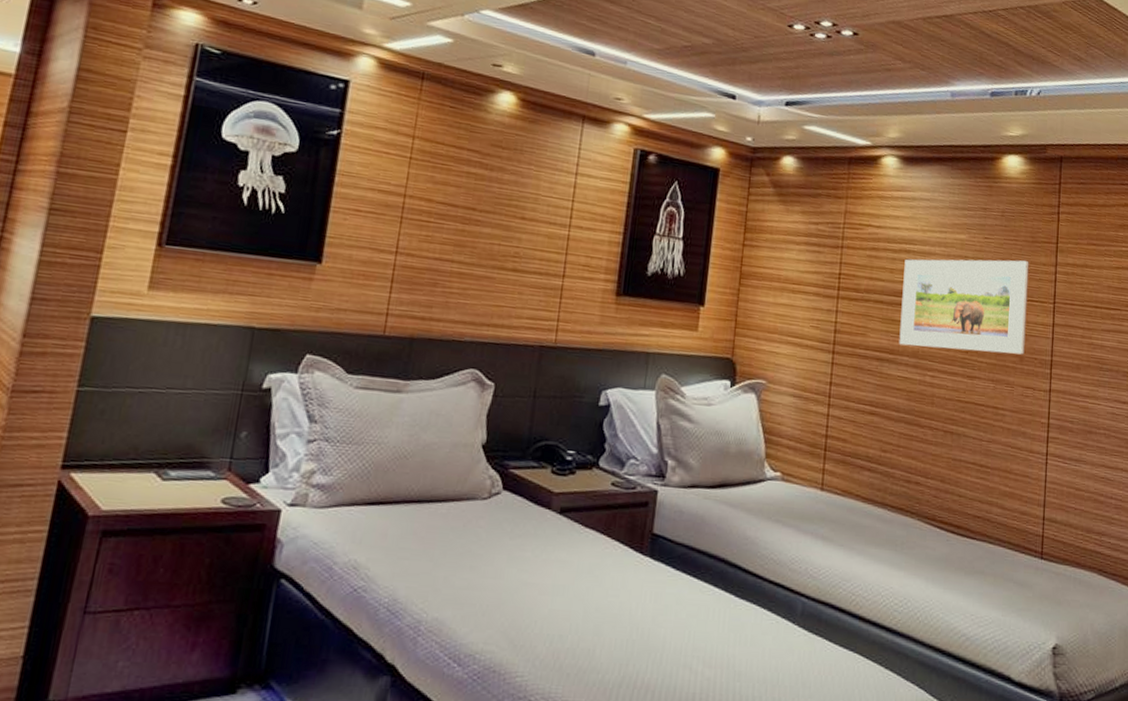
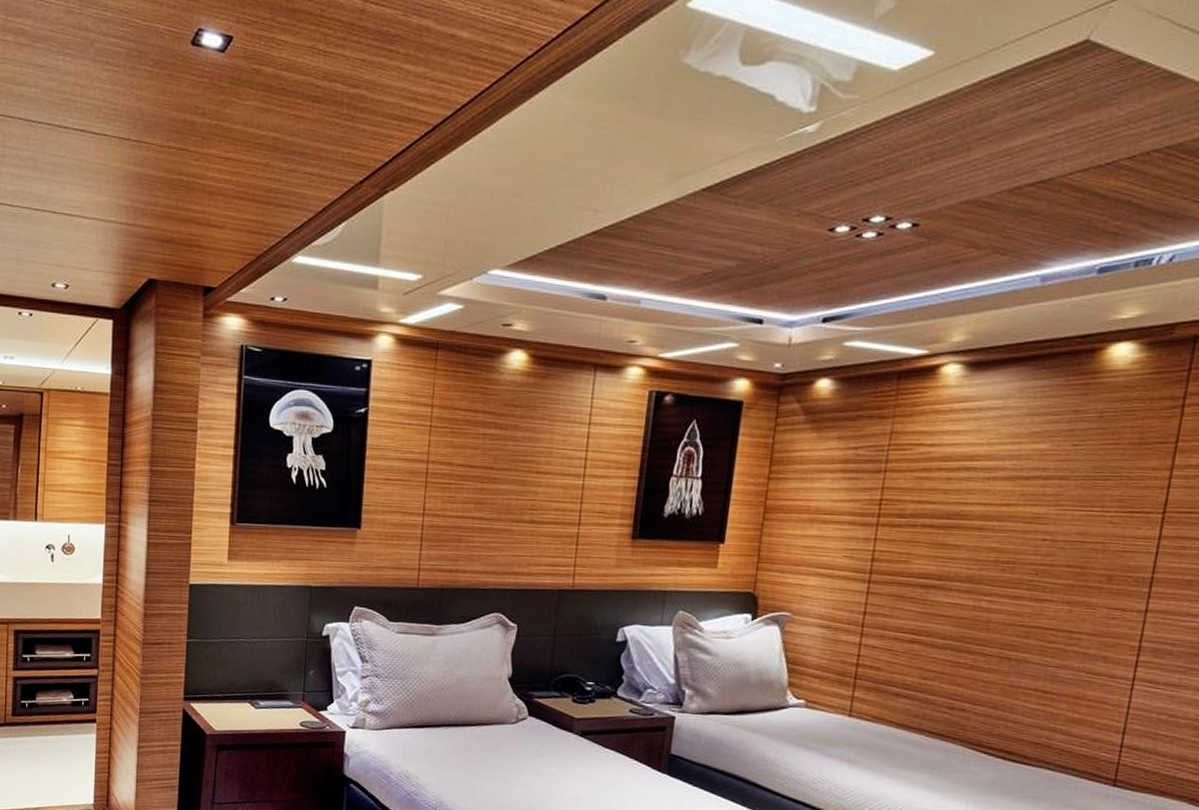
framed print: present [899,259,1029,355] -> none [950,467,1133,574]

